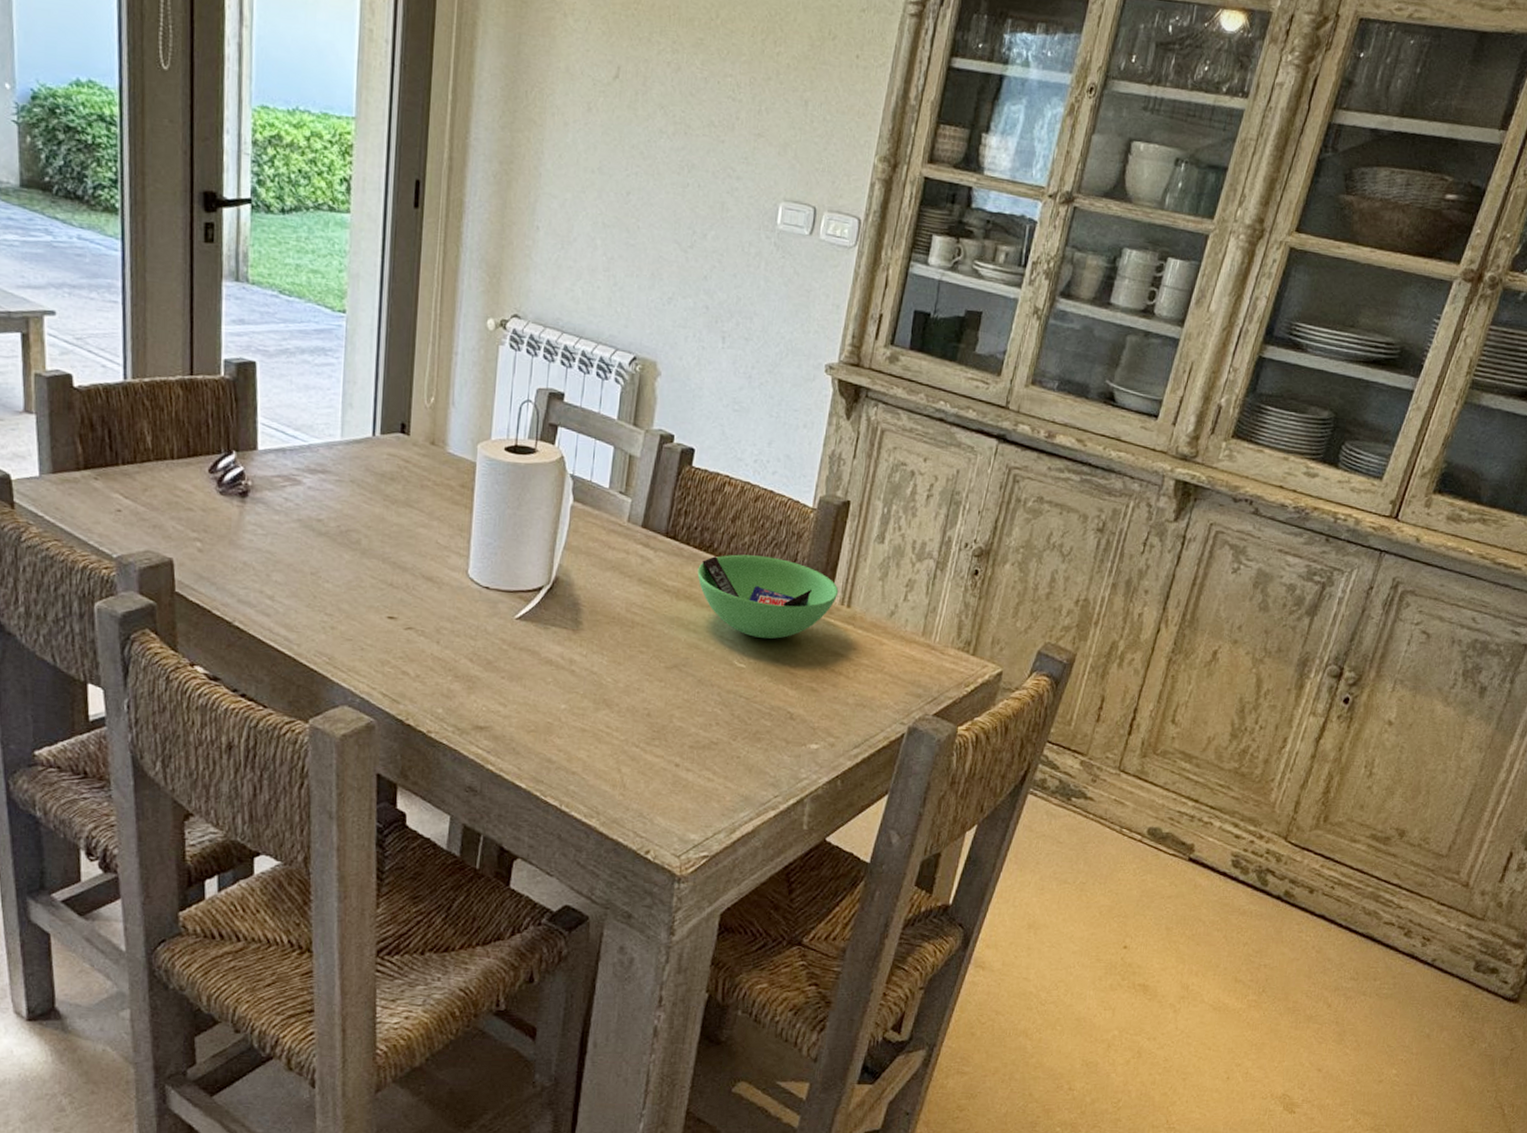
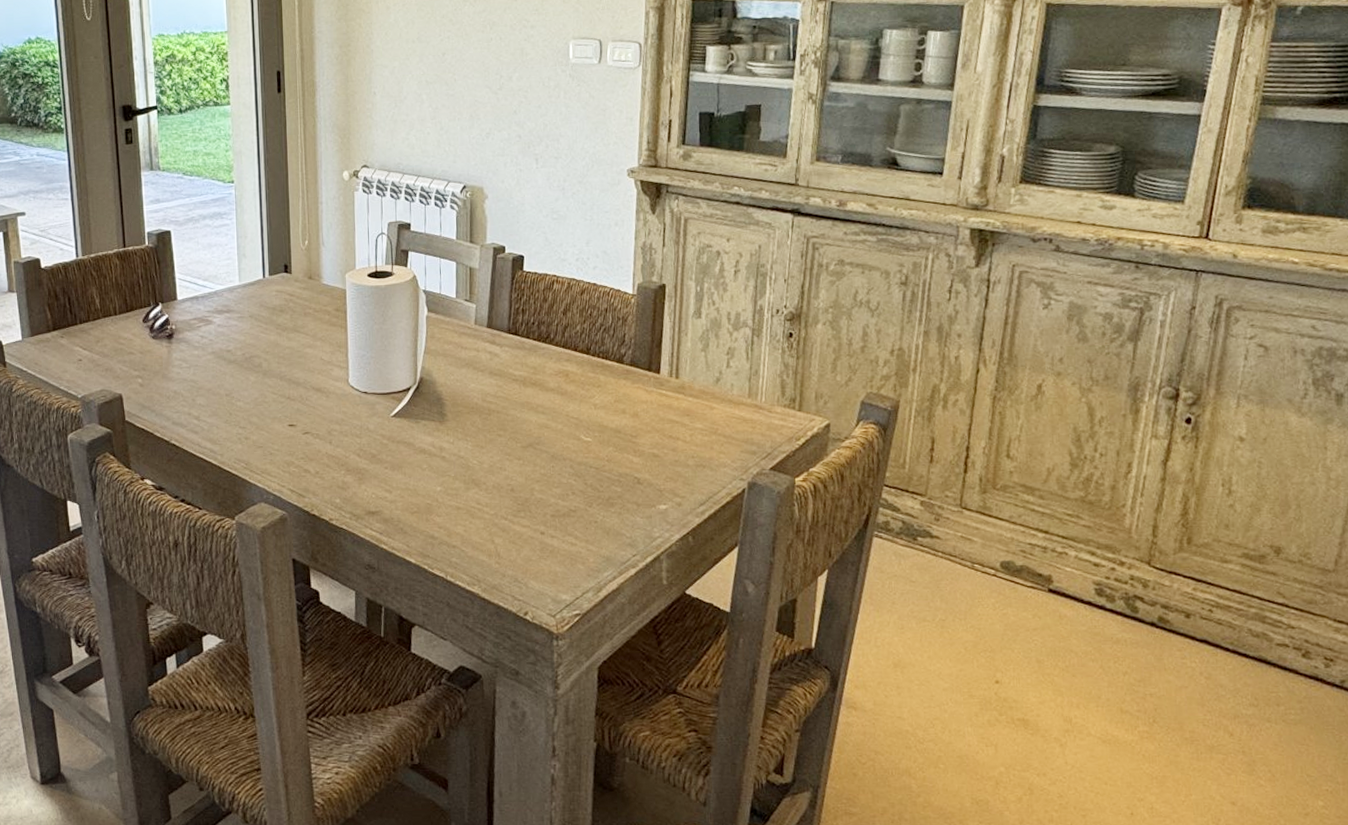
bowl: present [697,554,839,639] -> none [539,341,666,413]

